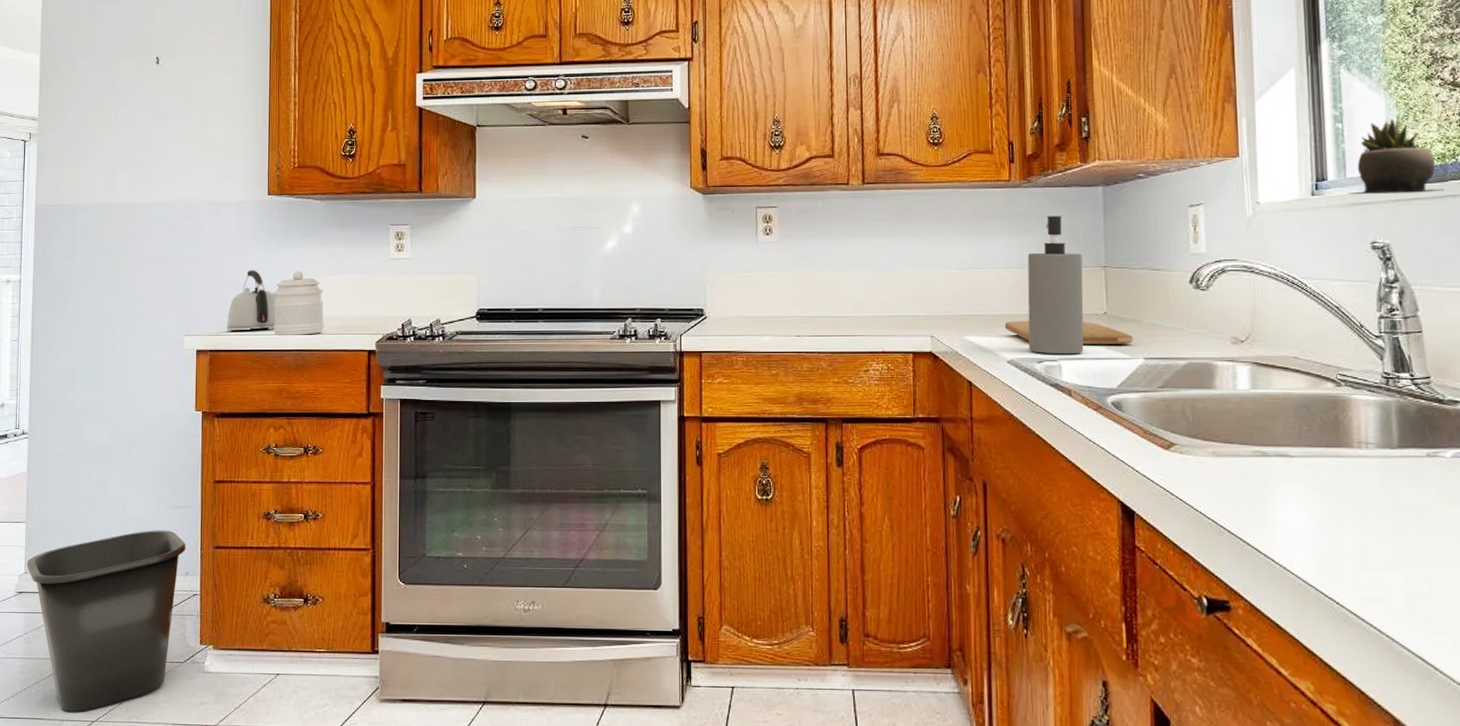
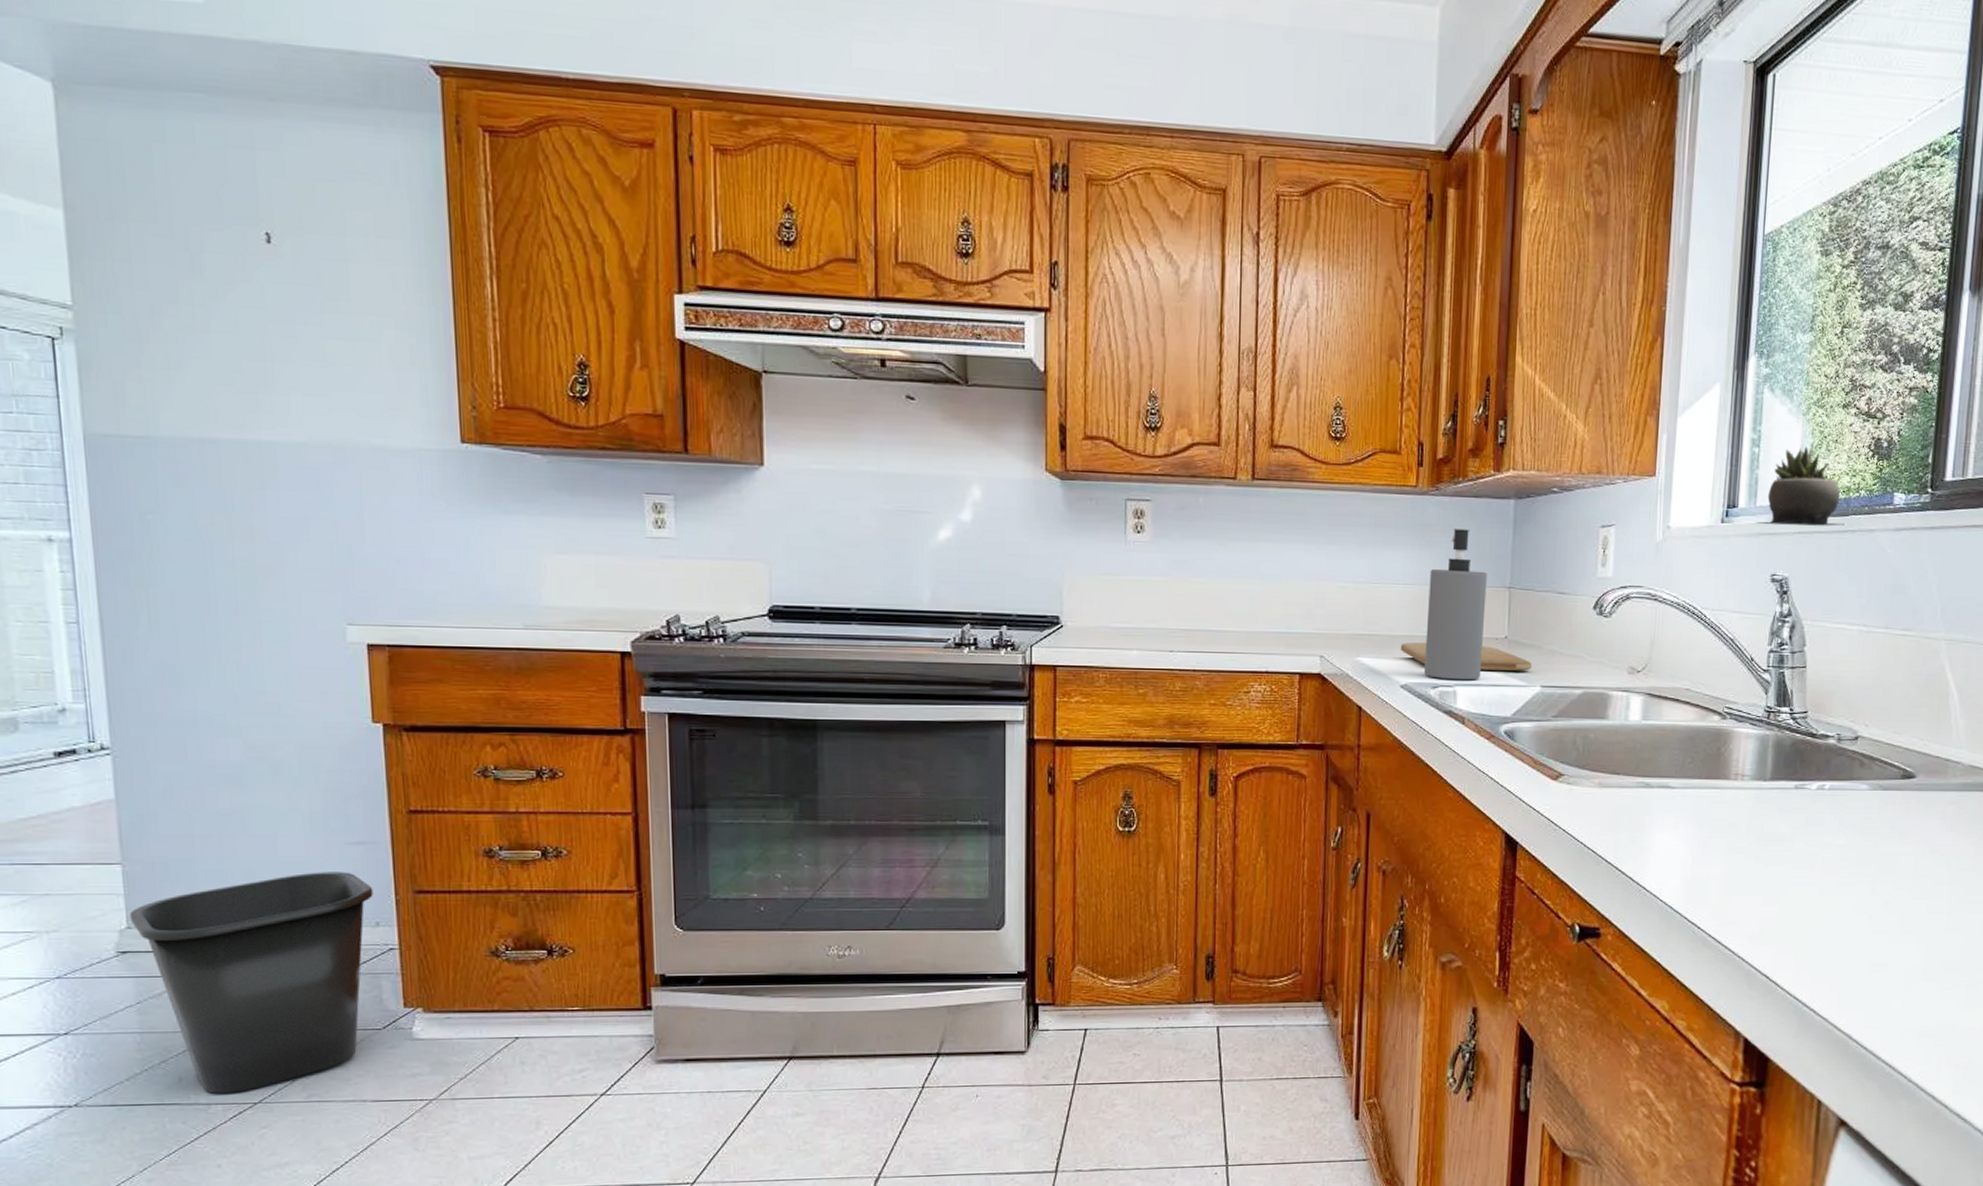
kettle: present [227,270,276,332] -> none [410,542,483,623]
jar: present [273,271,324,337] -> none [478,546,556,631]

